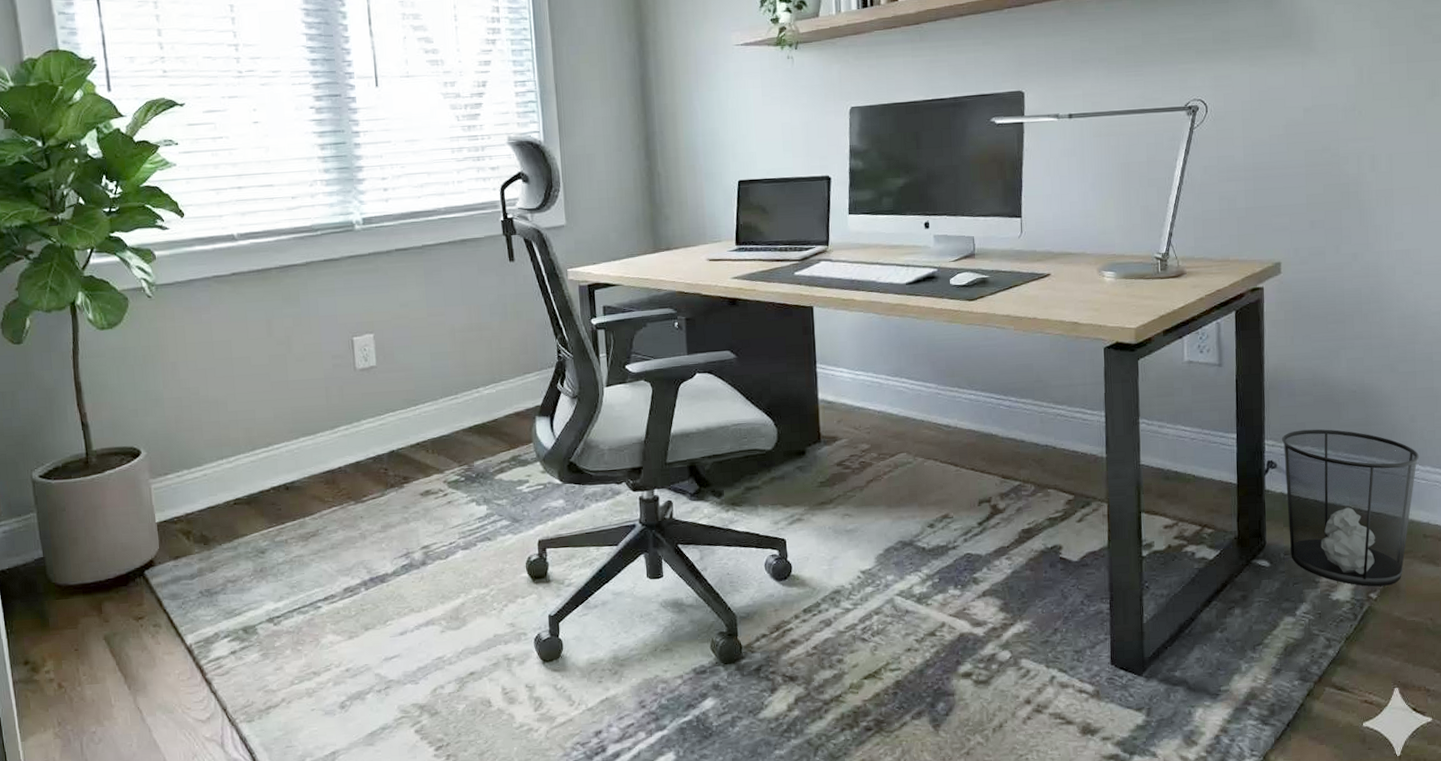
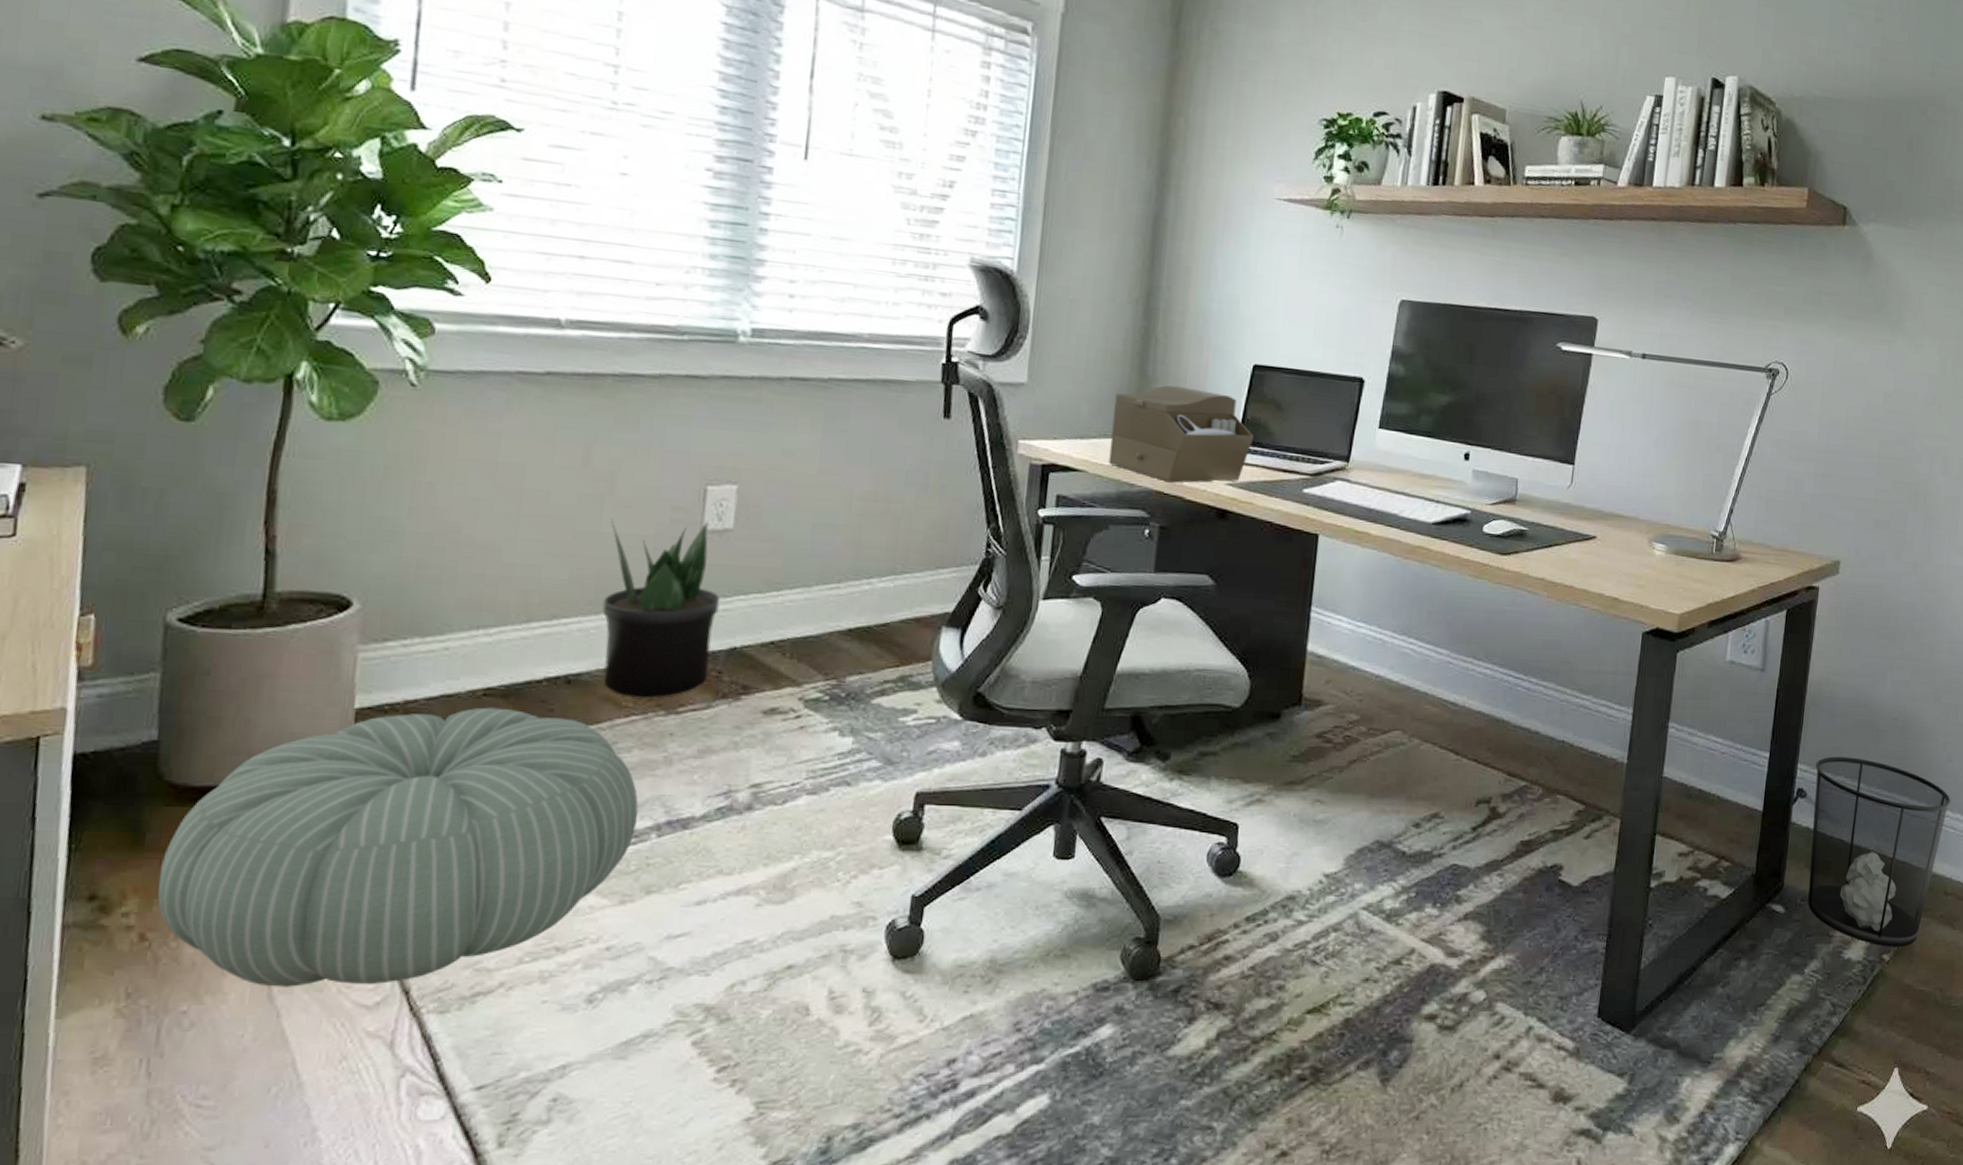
pouf: none [61,511,351,712] -> present [157,707,639,987]
planter: none [293,363,378,494] -> present [602,518,720,698]
sewing box: none [634,207,748,284] -> present [1108,385,1254,483]

